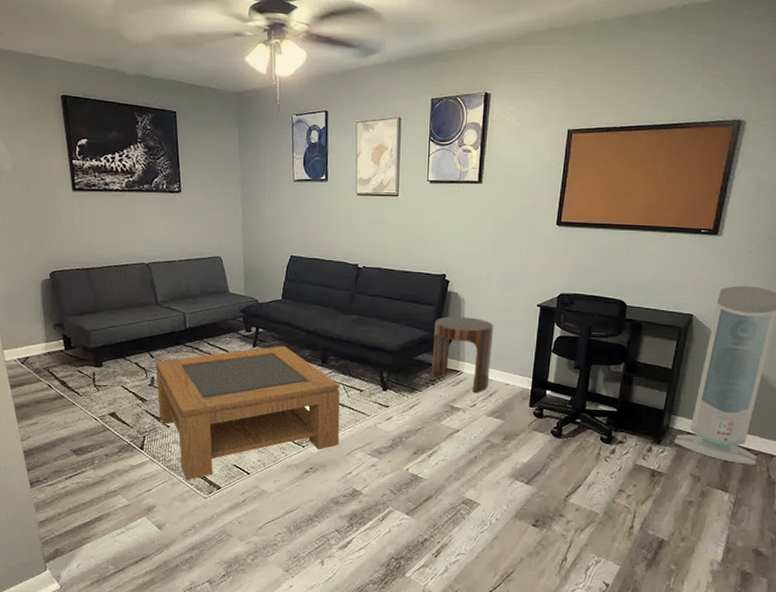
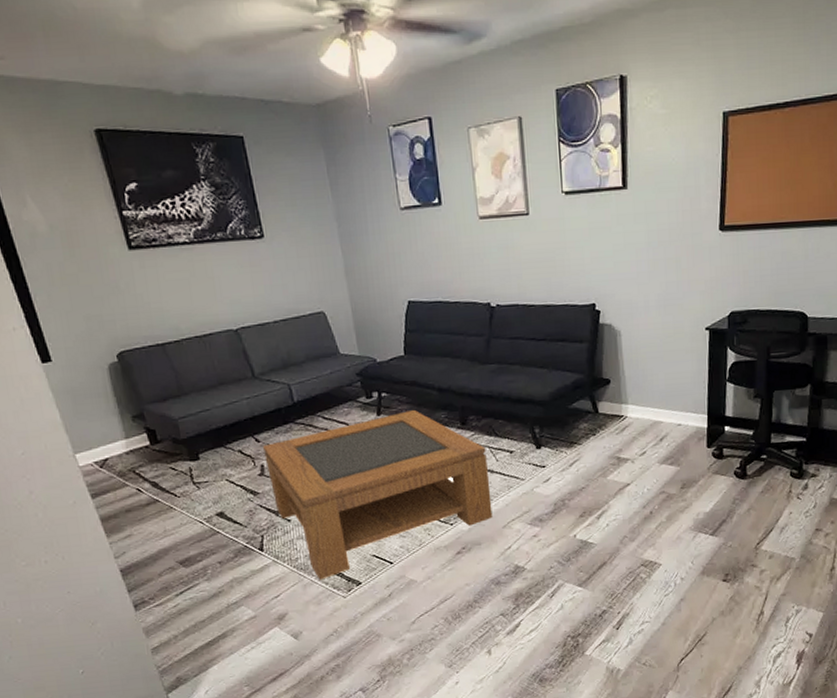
side table: present [431,316,494,394] -> none [588,351,659,440]

